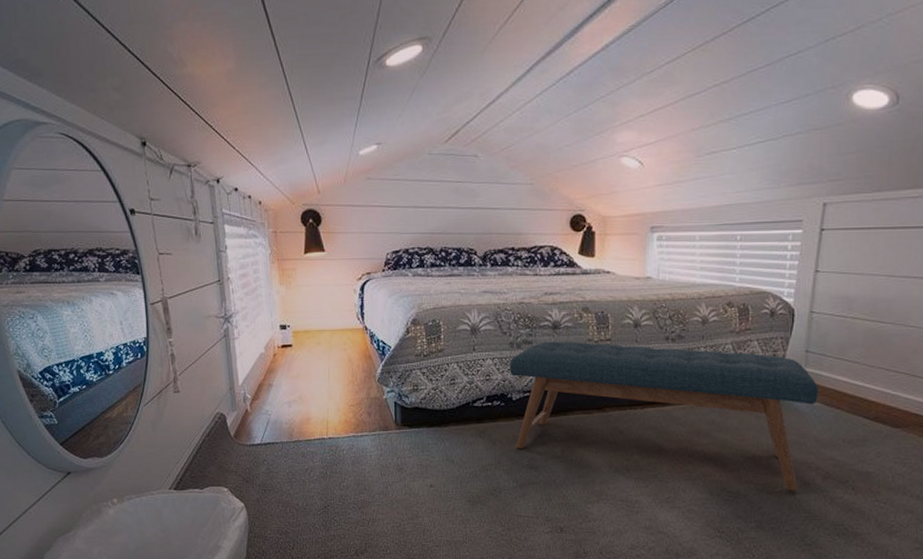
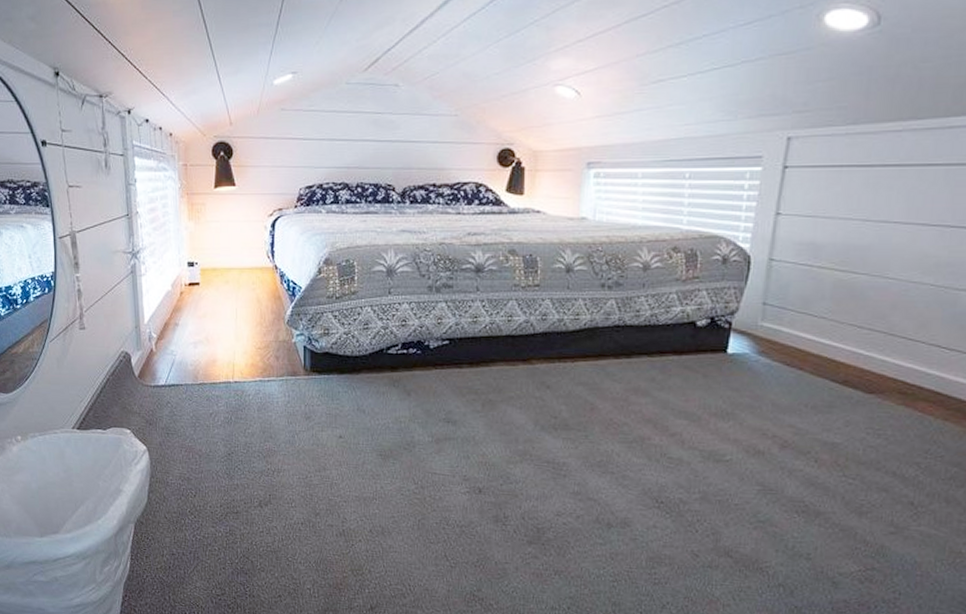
bench: present [509,341,818,491] -> none [427,286,777,460]

